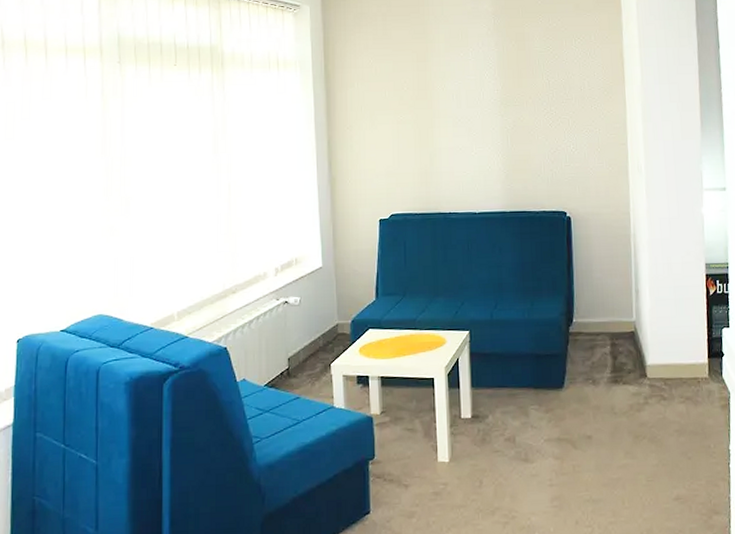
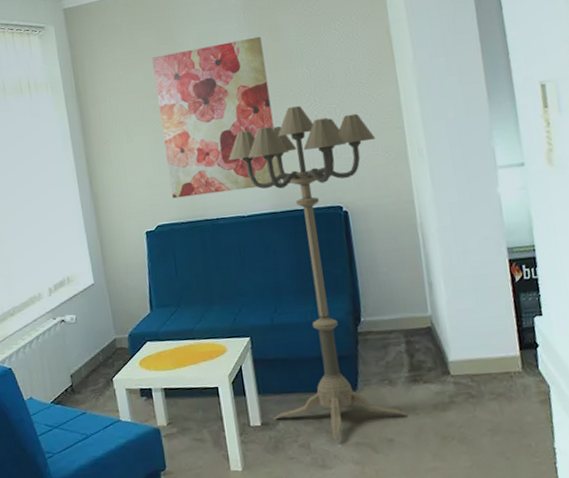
wall art: none [403,43,514,189] -> present [152,36,282,199]
floor lamp: none [467,113,606,435] -> present [229,106,407,441]

